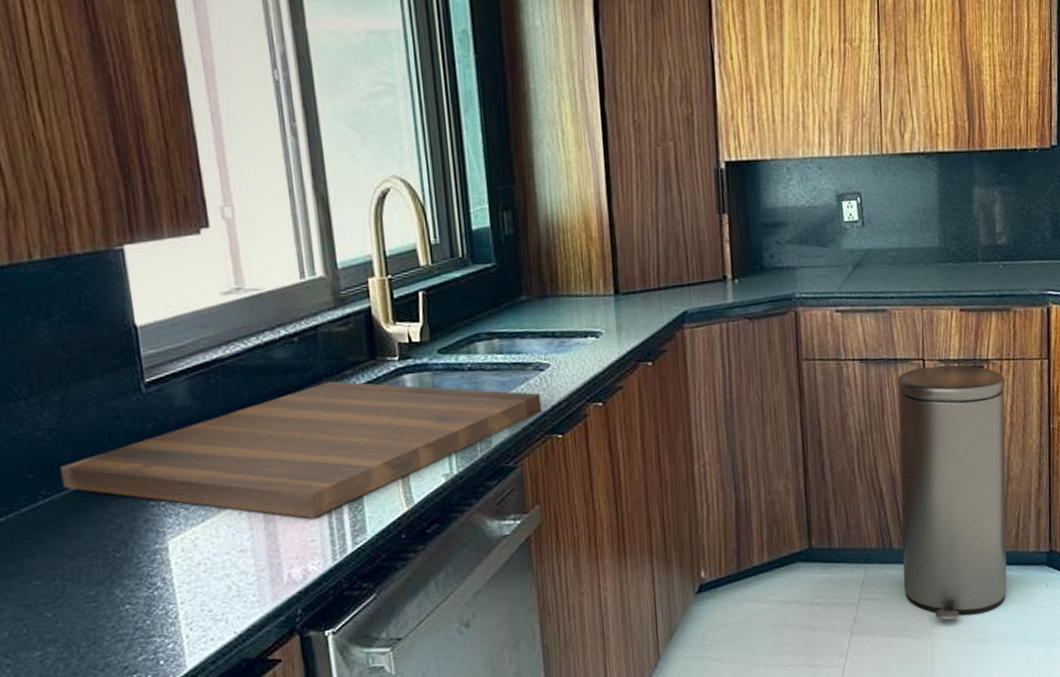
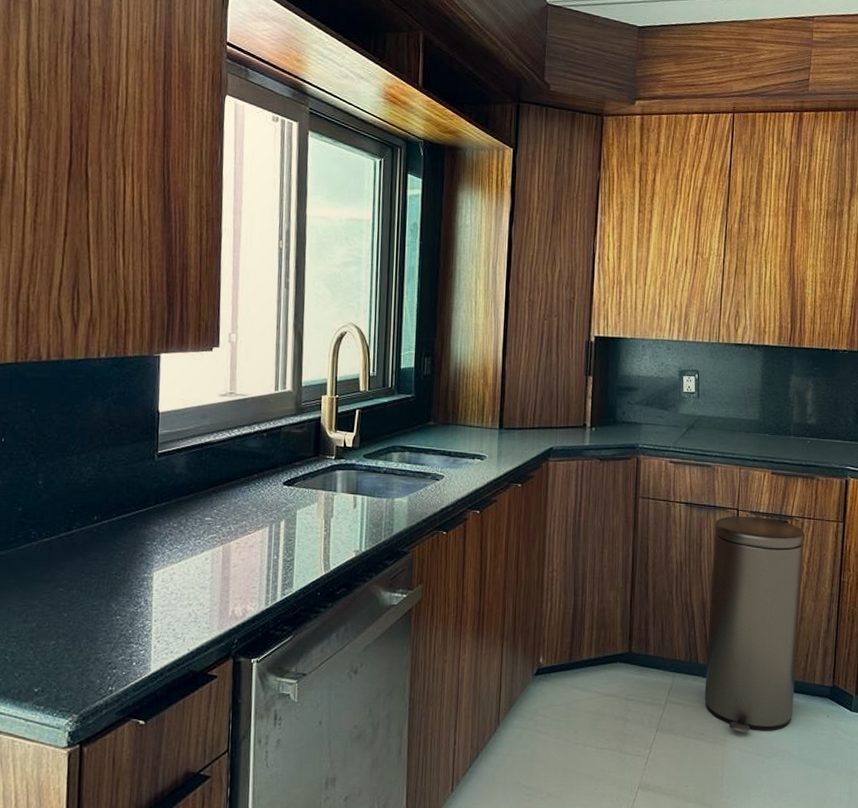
cutting board: present [60,380,542,519] -> none [91,468,434,571]

